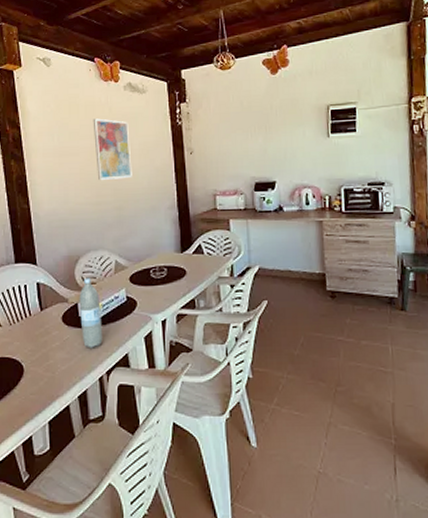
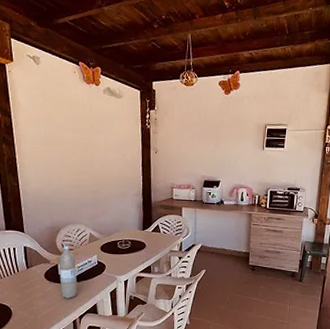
wall art: present [93,118,132,181] -> none [75,115,107,169]

